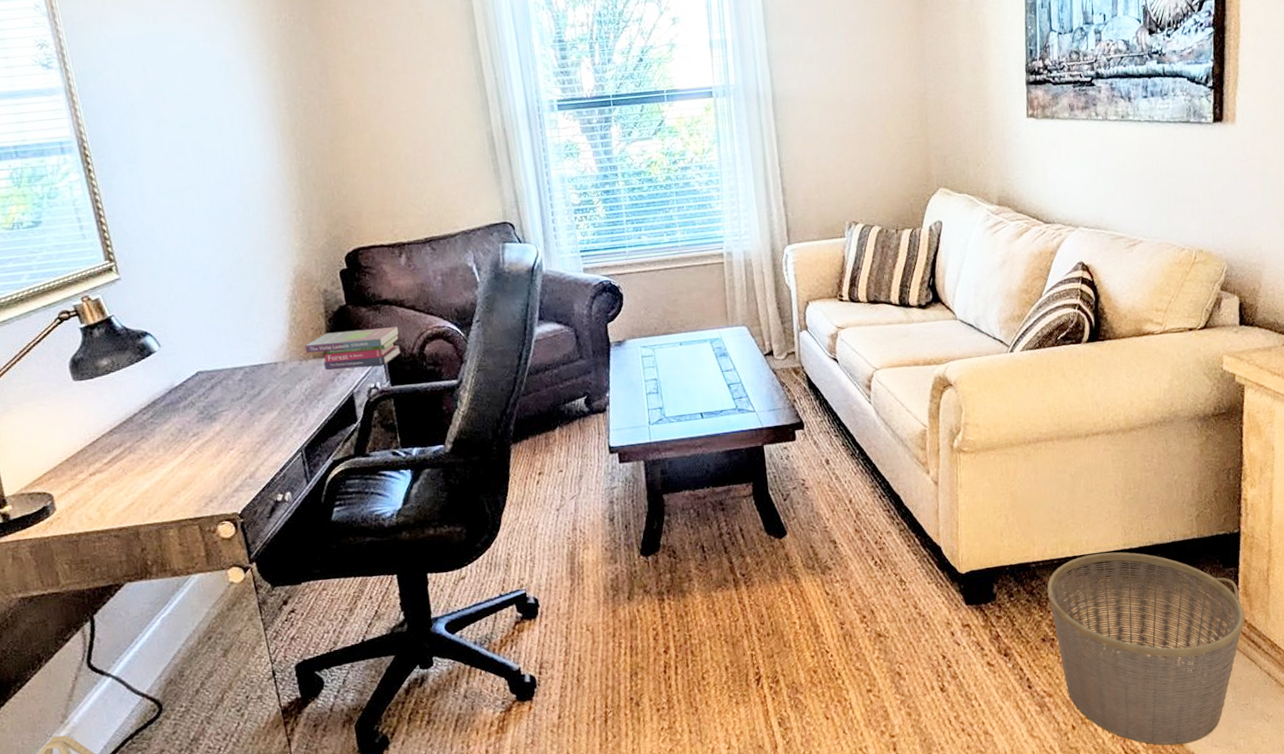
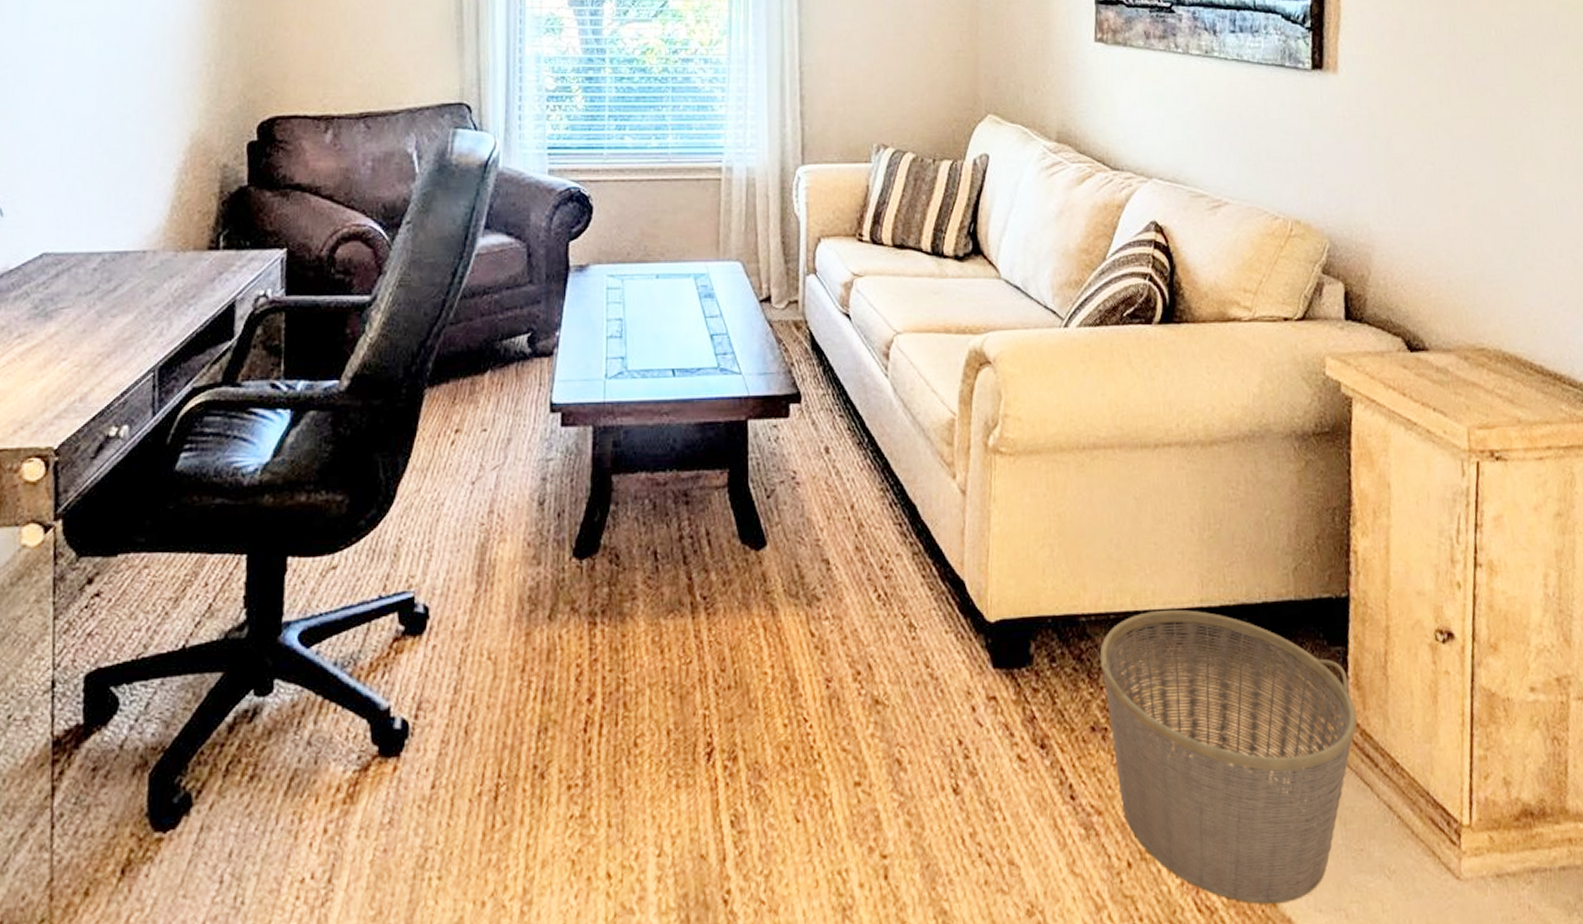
books: present [305,327,401,370] -> none [185,219,308,269]

